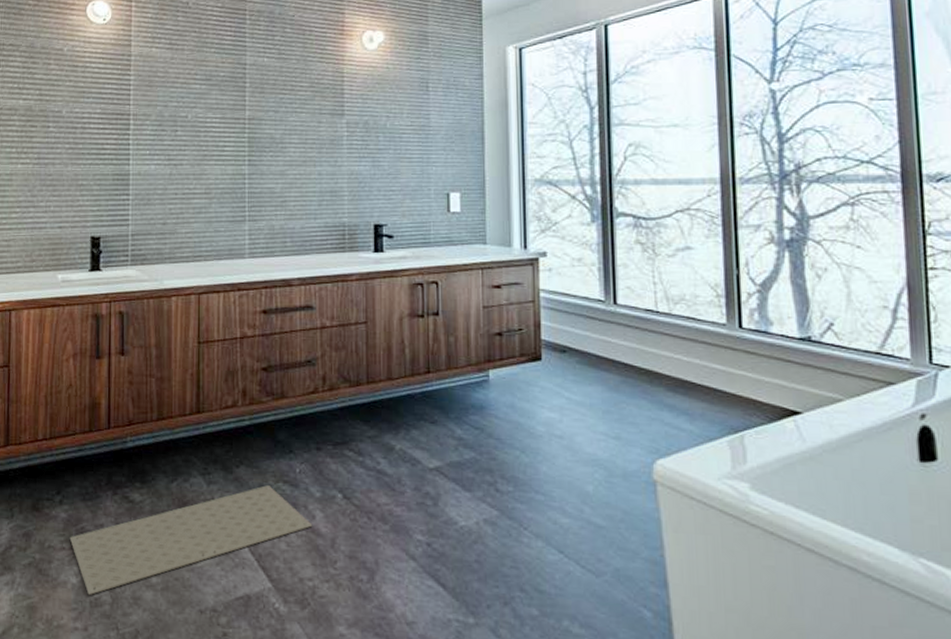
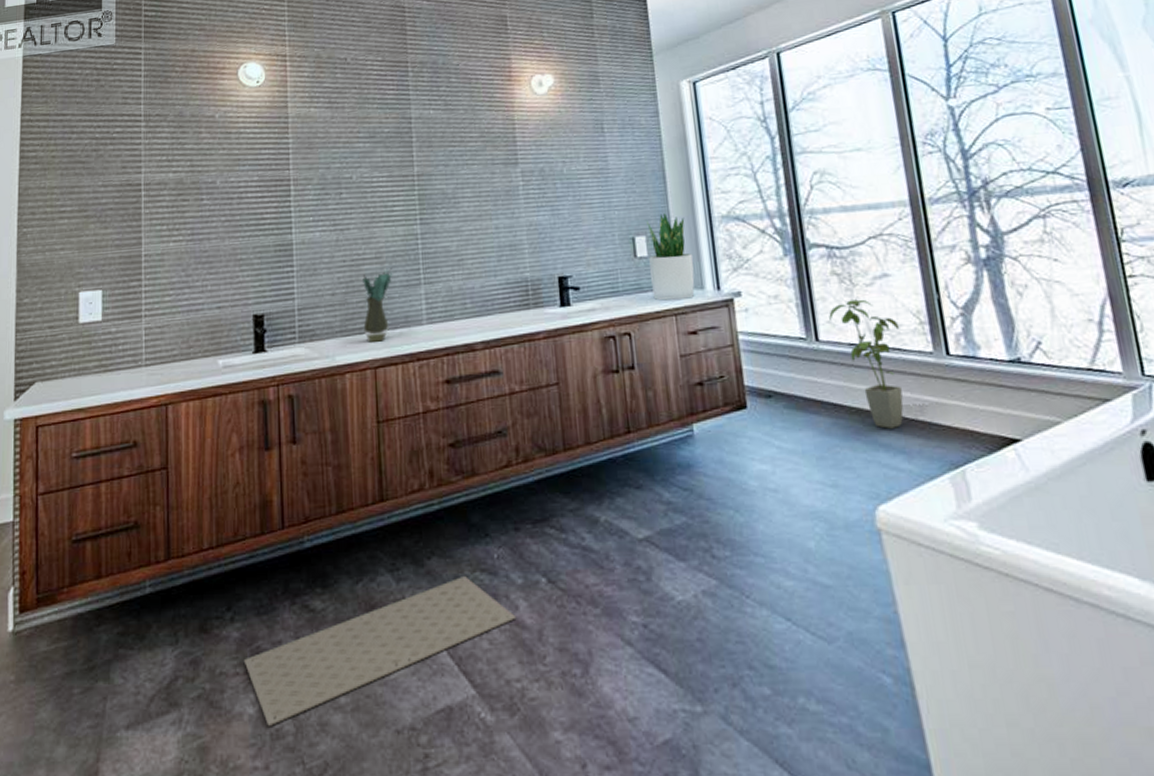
vase: none [190,204,220,270] -> present [363,268,393,342]
planter: none [461,173,503,256] -> present [647,213,695,301]
house plant: none [629,268,697,391] -> present [829,299,904,429]

